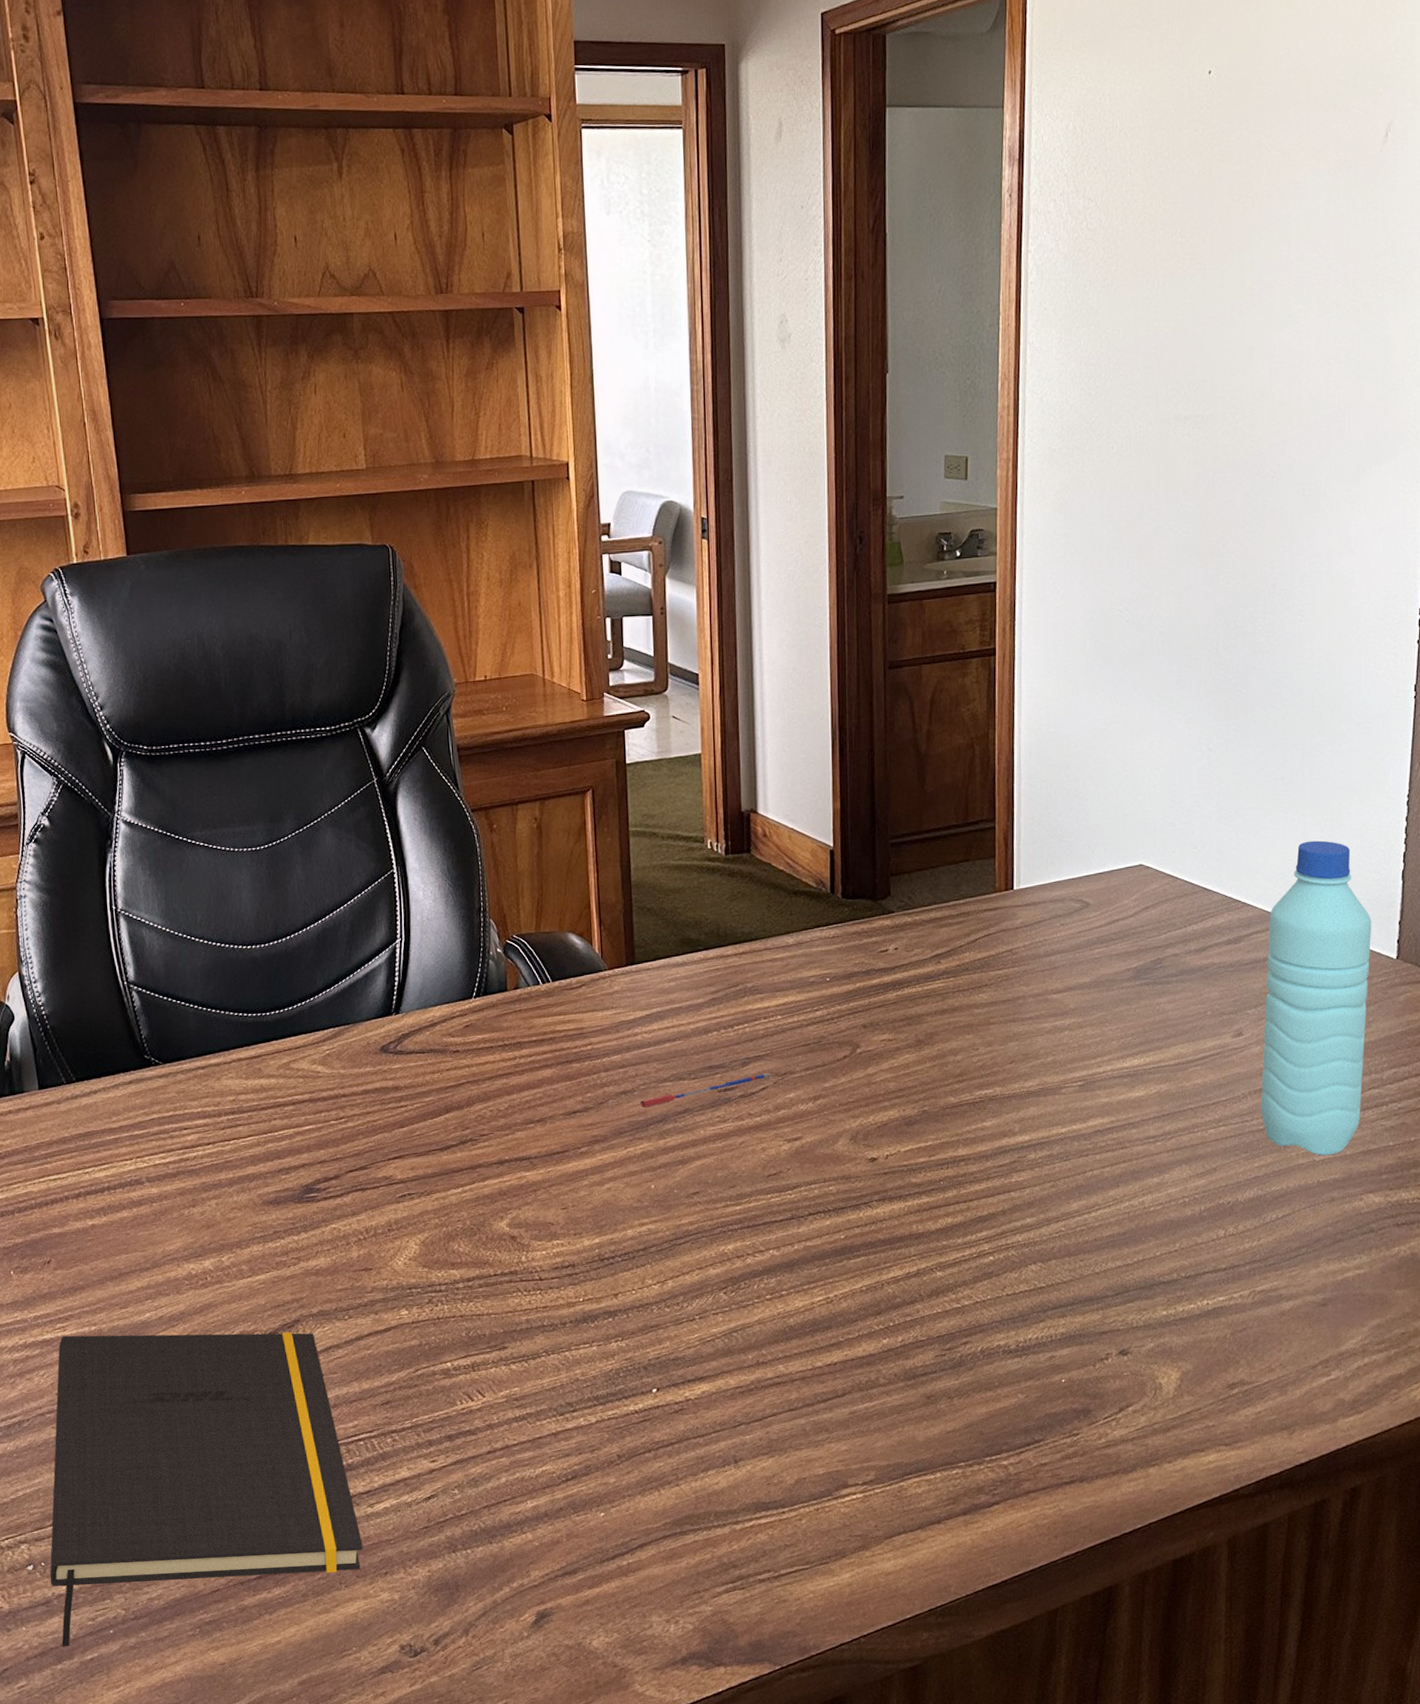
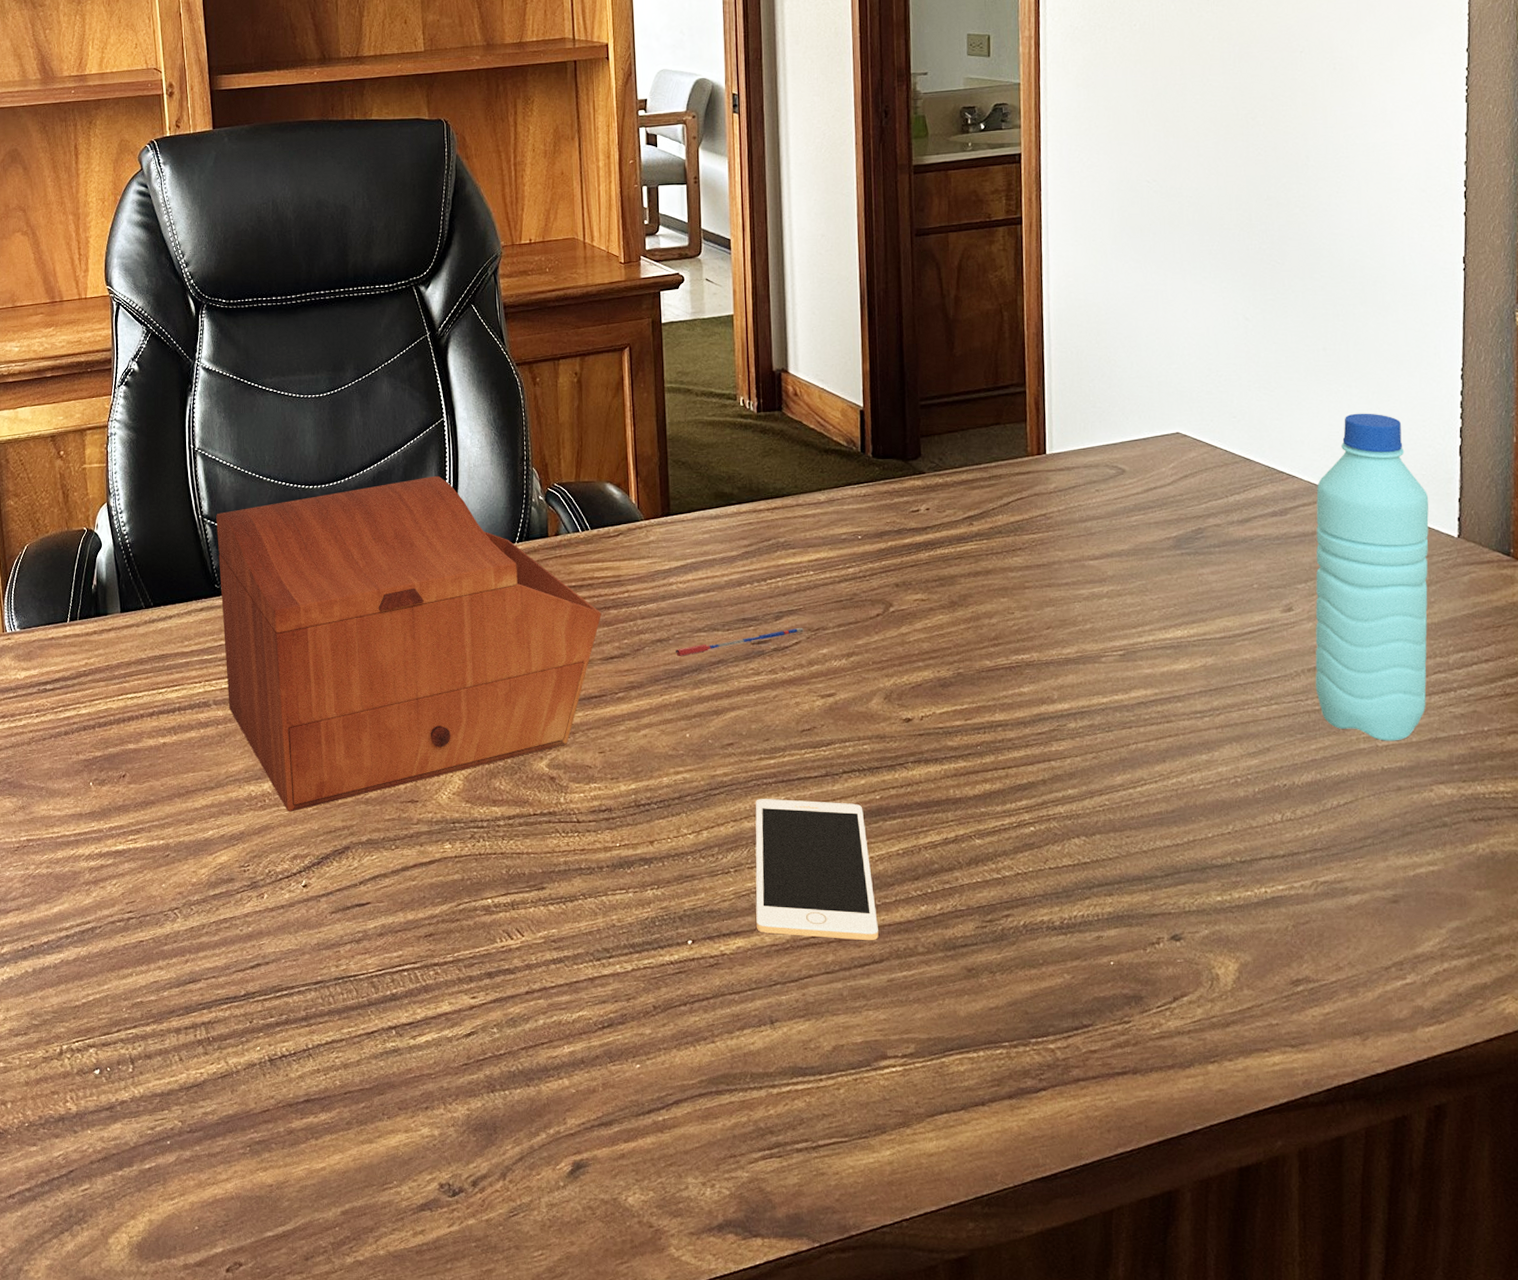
notepad: present [49,1332,363,1647] -> none [114,847,405,1154]
sewing box: none [143,930,564,1288] -> present [216,475,602,812]
cell phone: none [720,1244,841,1377] -> present [755,799,879,941]

